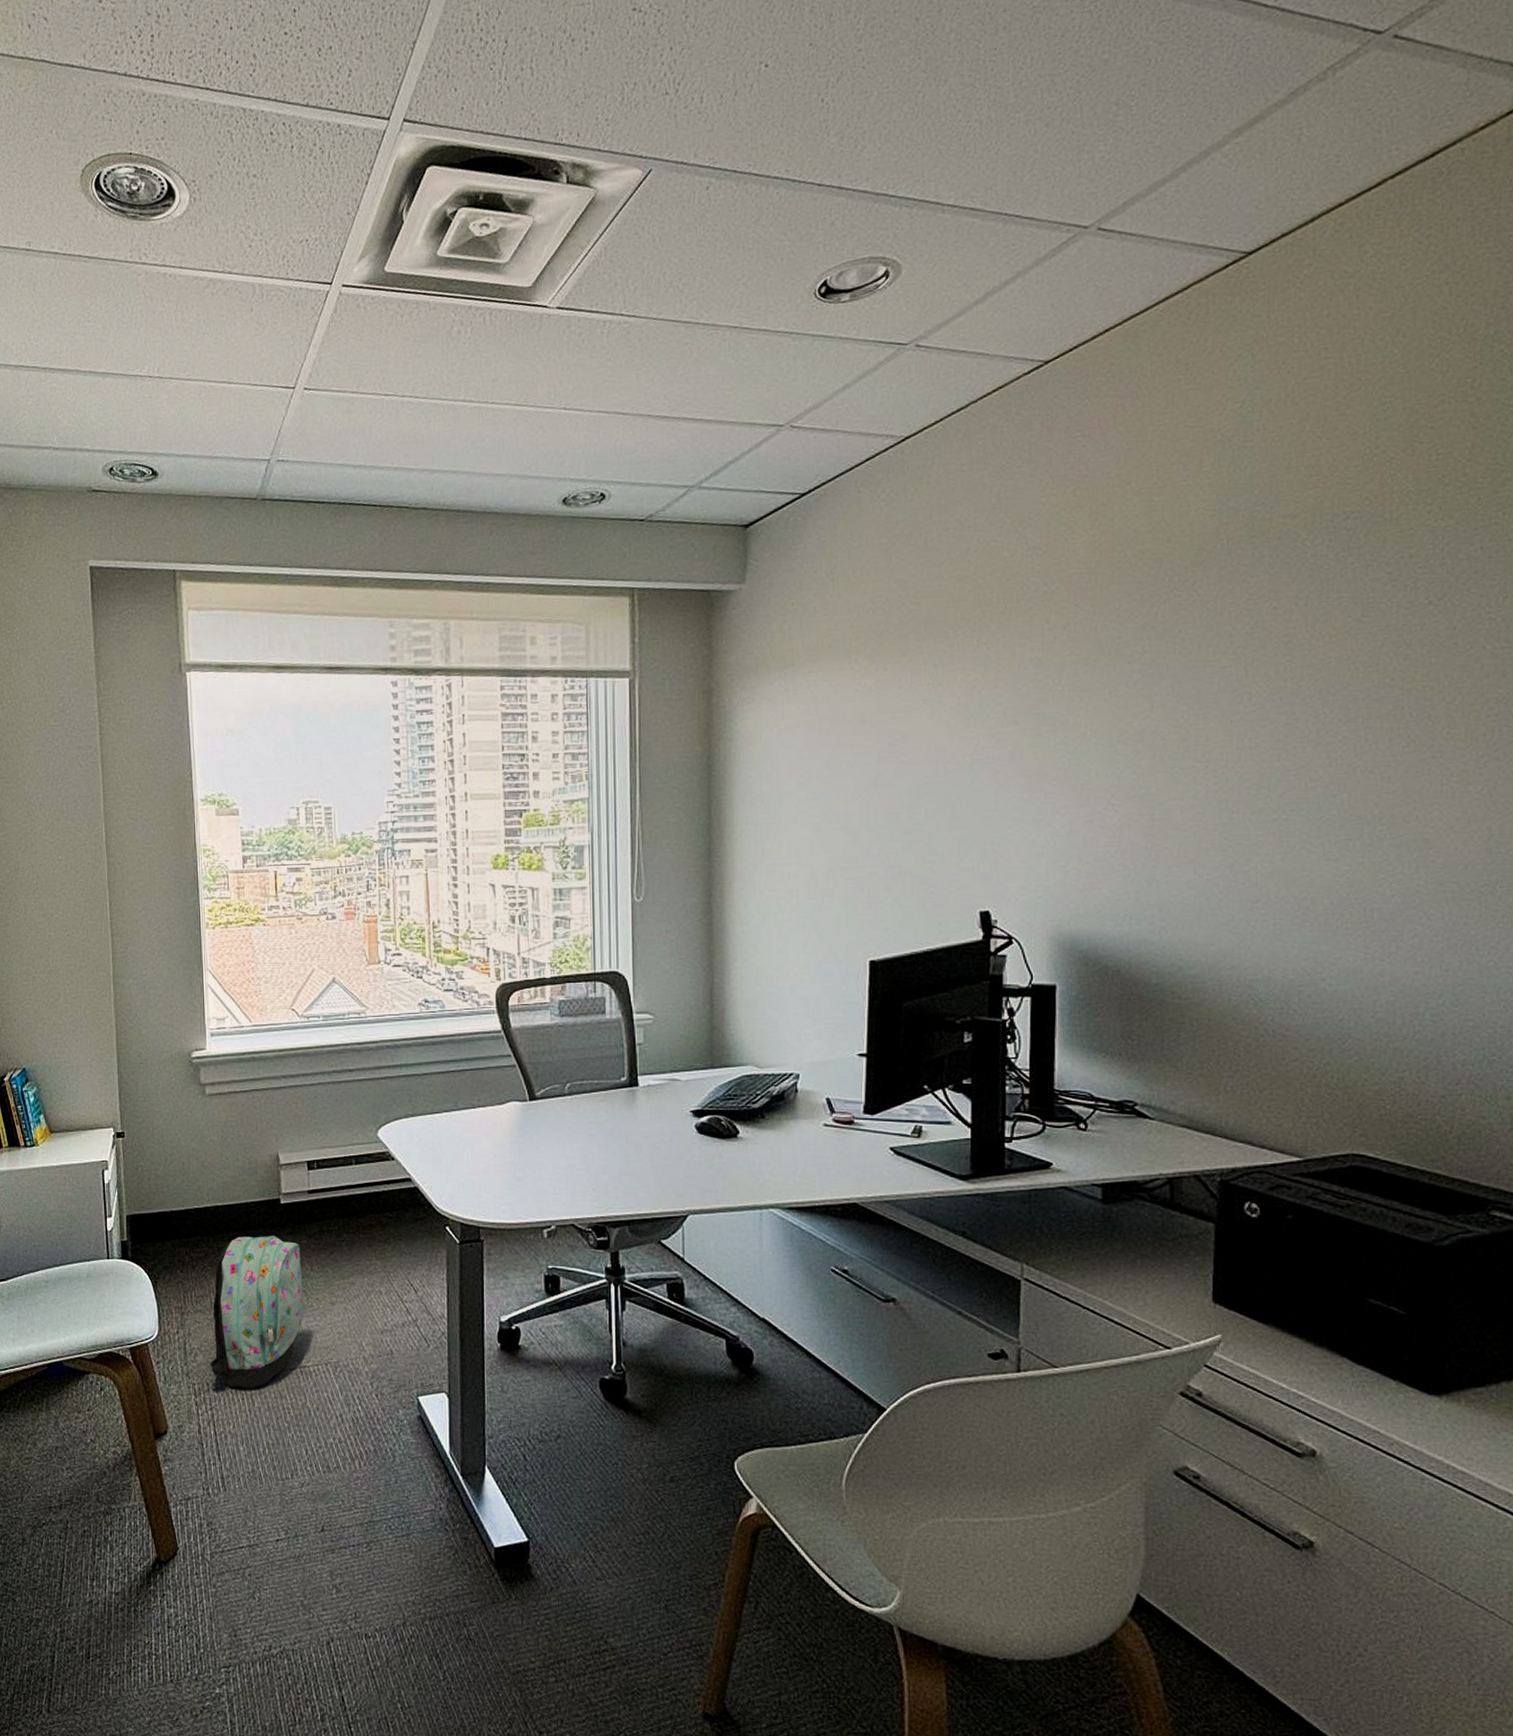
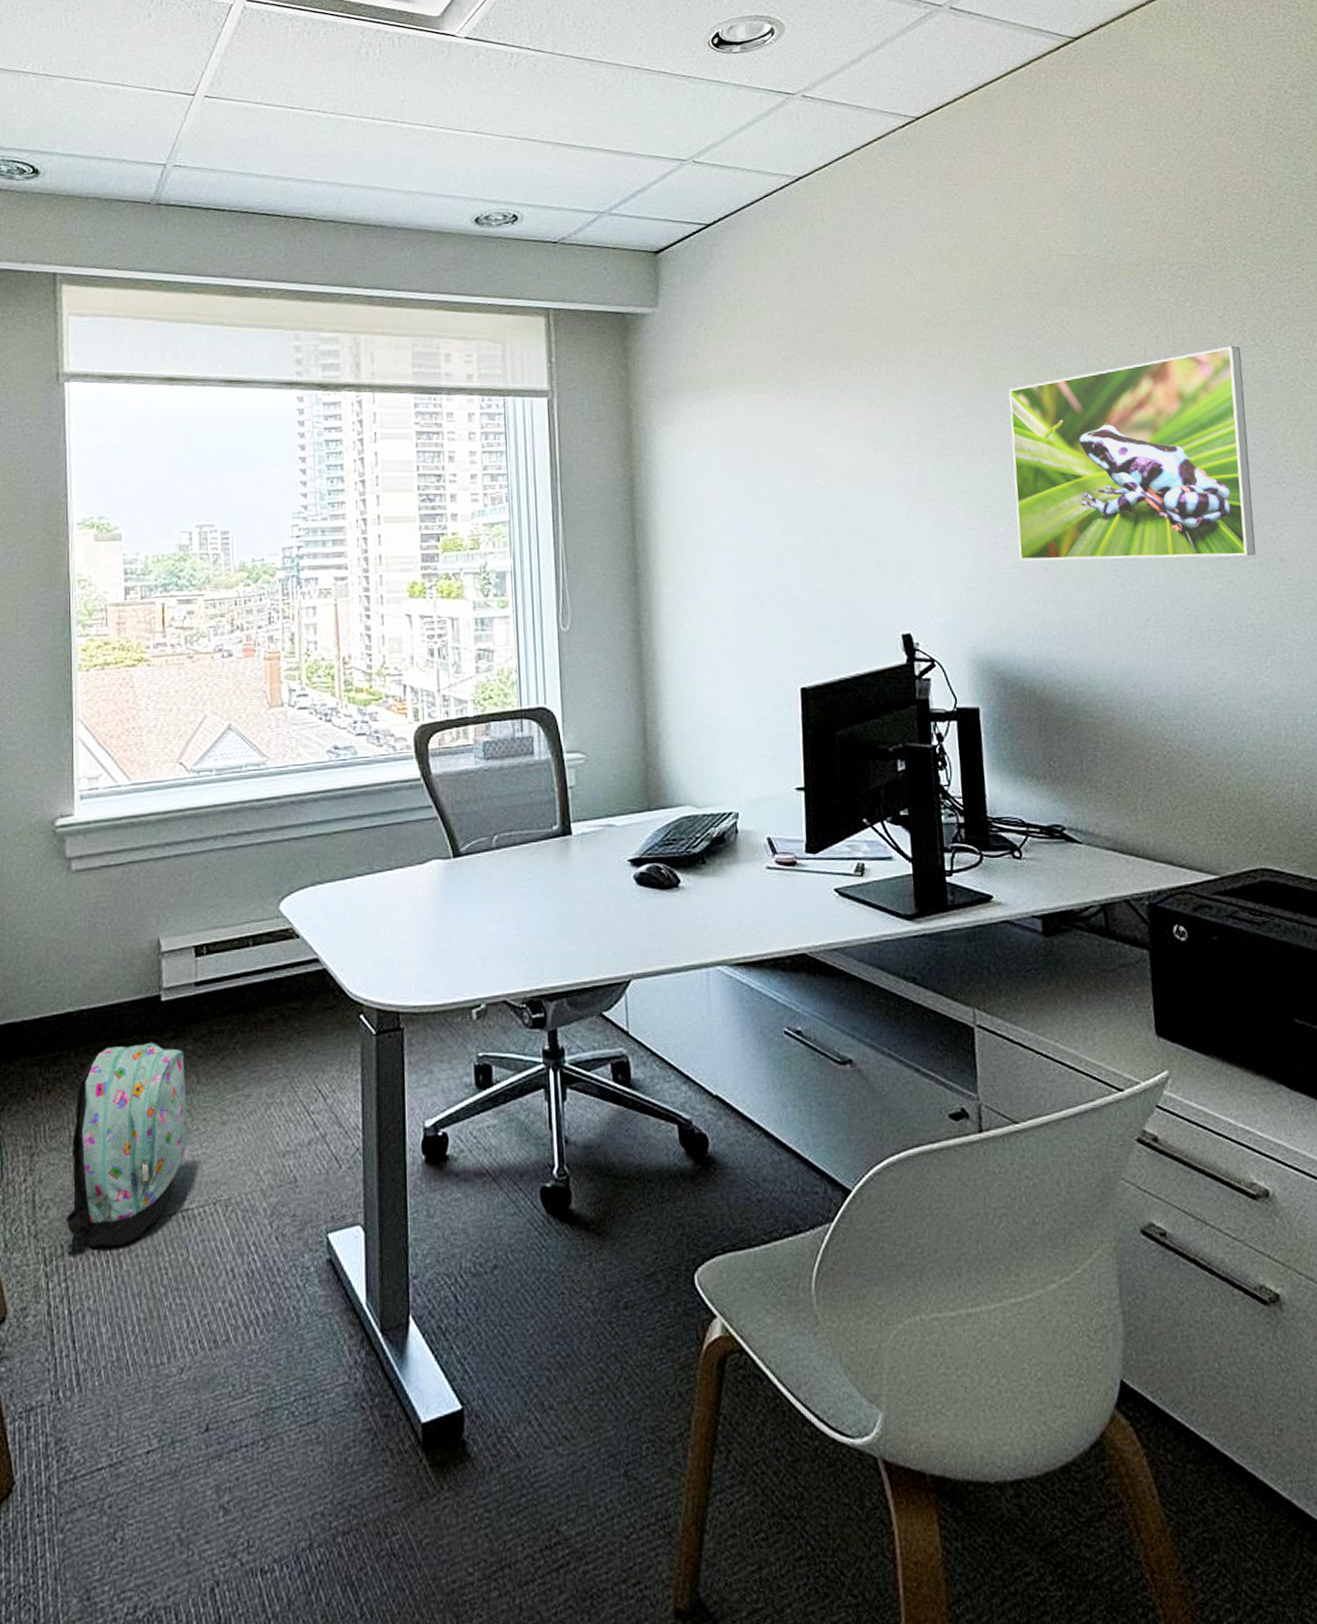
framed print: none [1116,605,1410,840] -> present [1008,345,1256,561]

